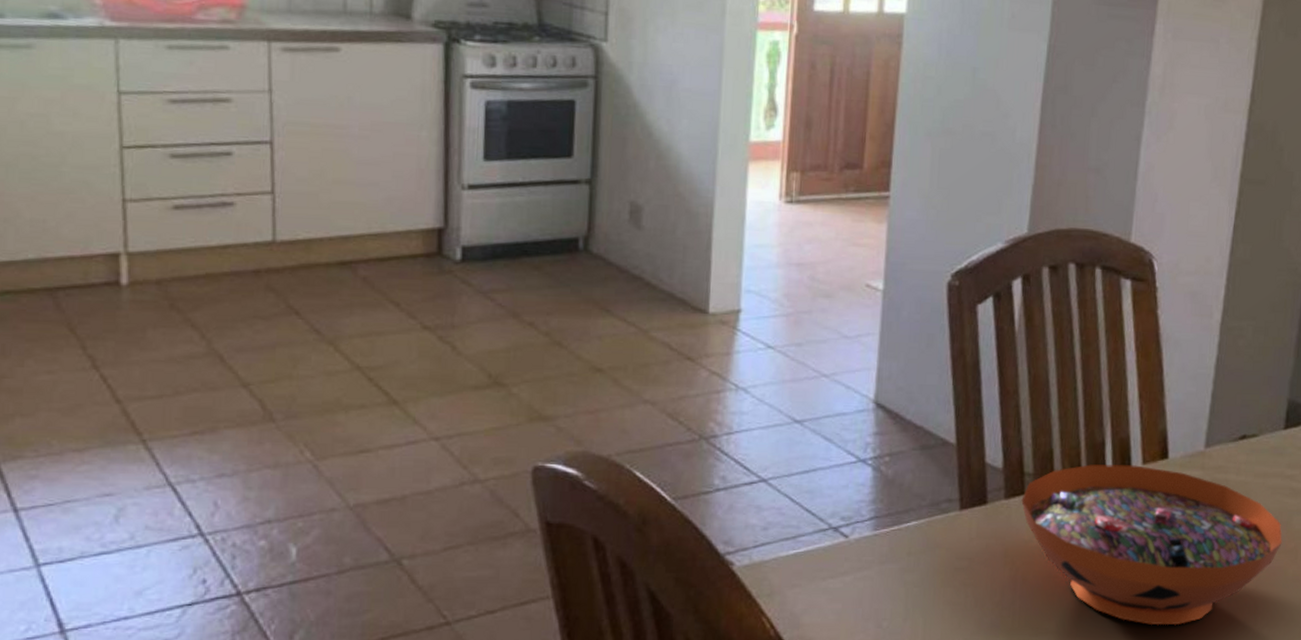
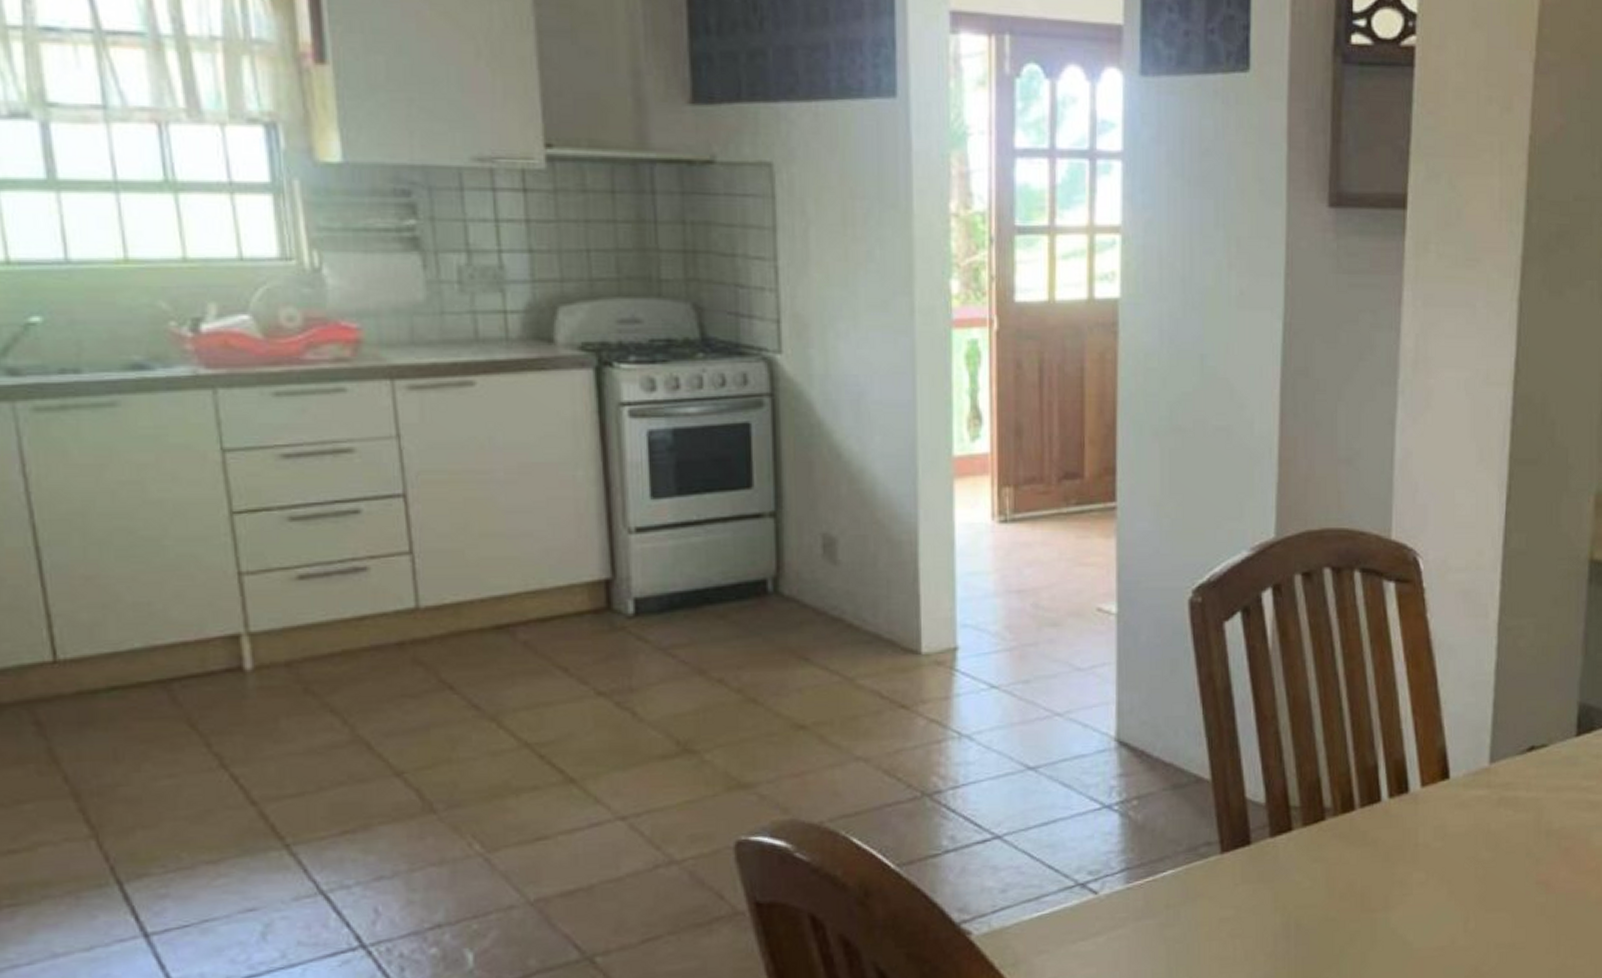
decorative bowl: present [1021,464,1282,626] -> none [1289,789,1582,965]

